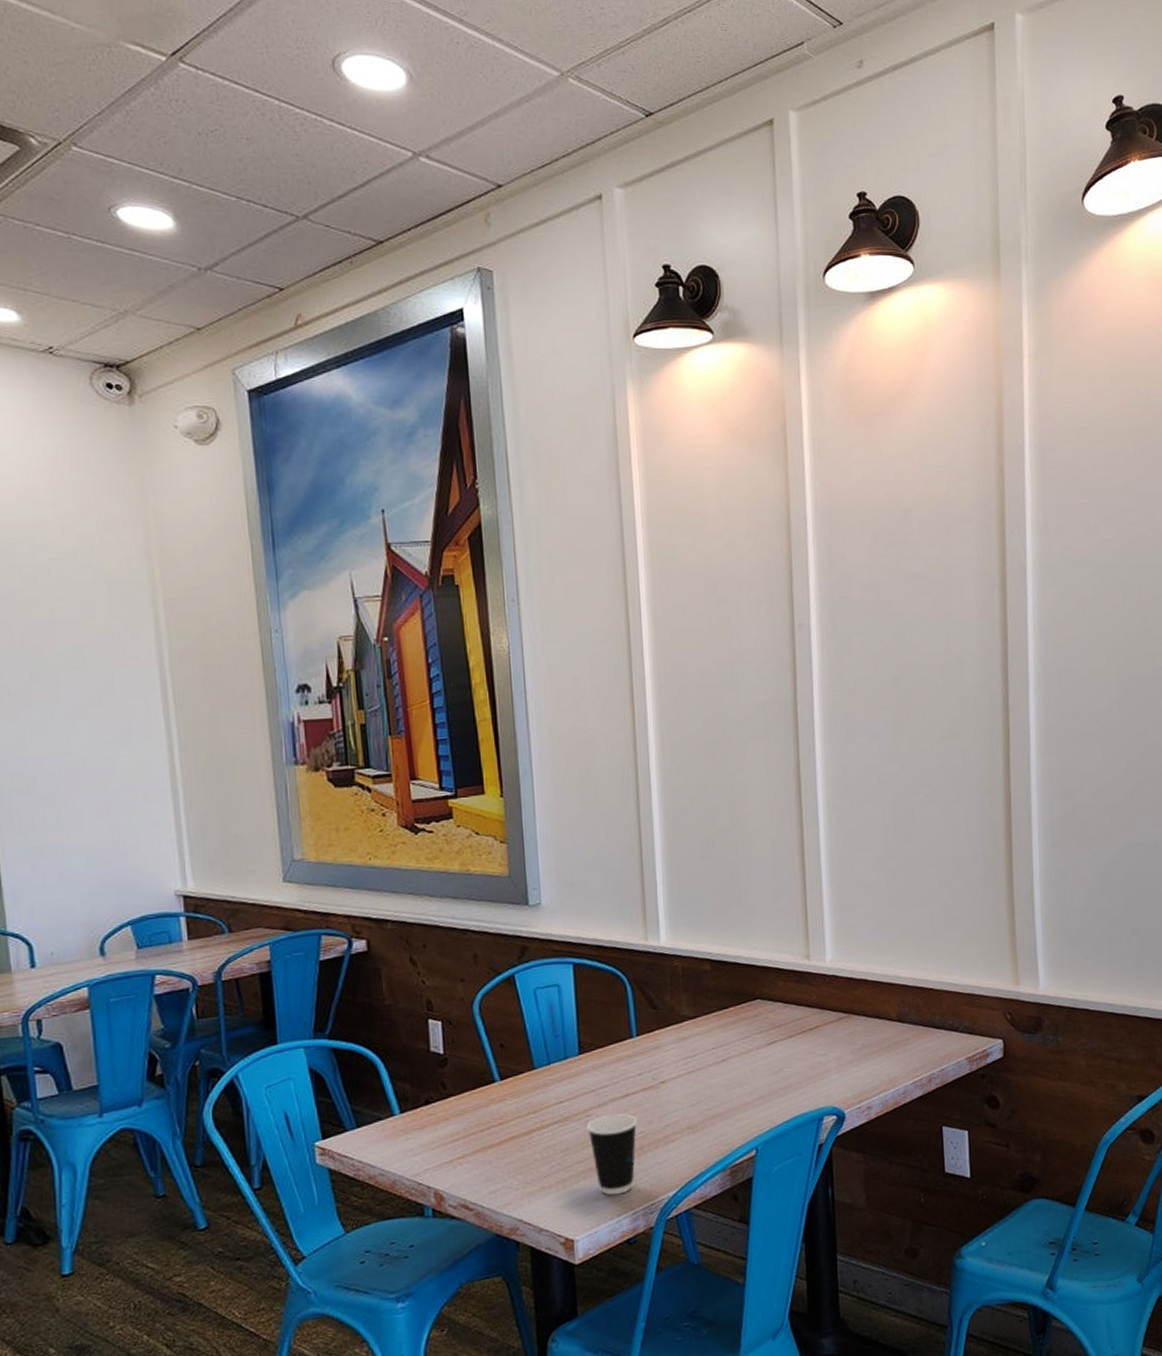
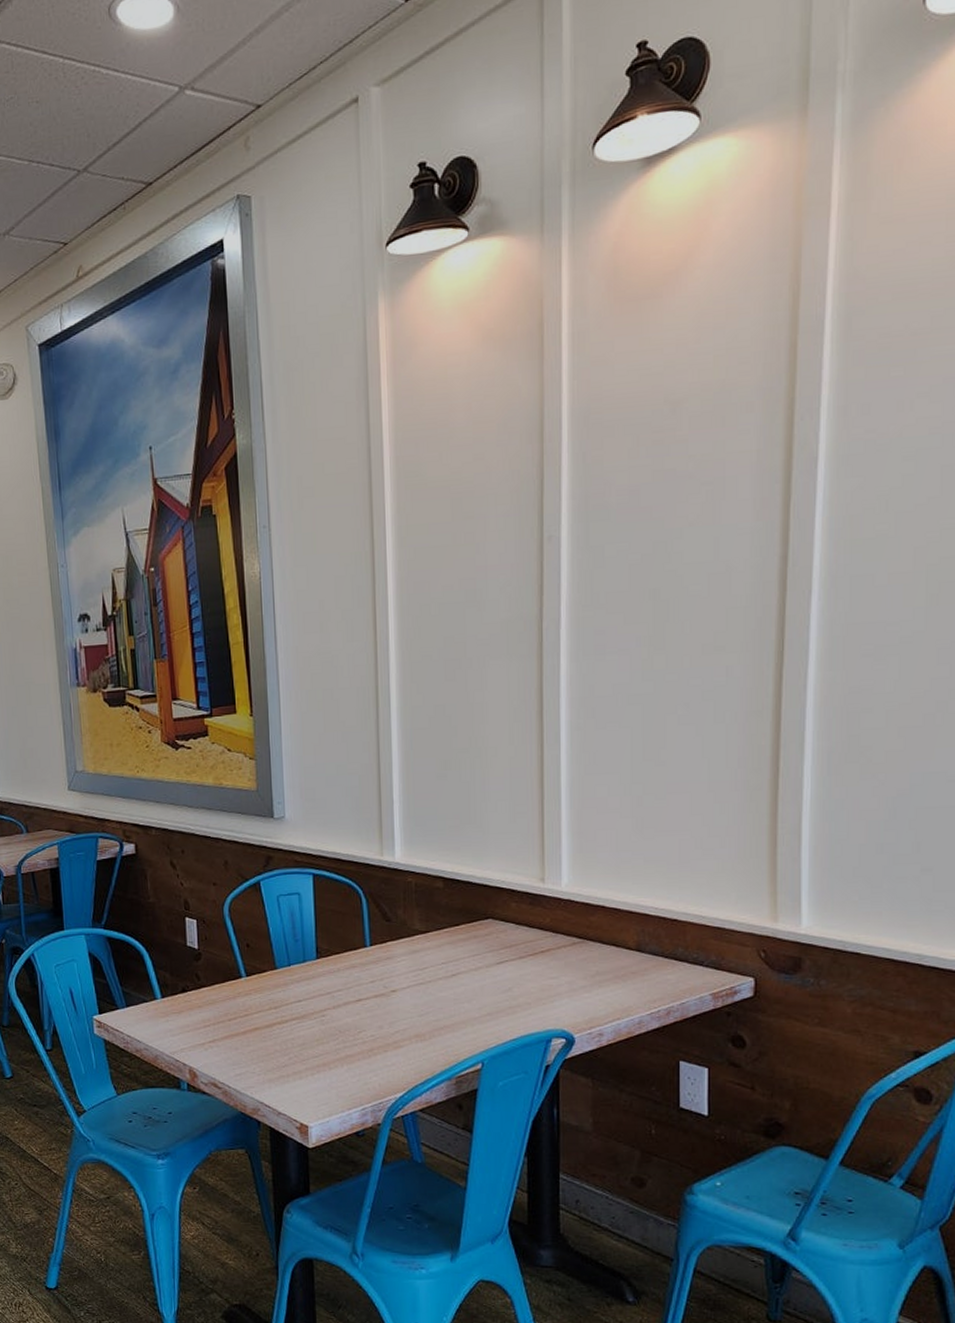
dixie cup: present [586,1113,638,1196] -> none [321,1016,369,1090]

